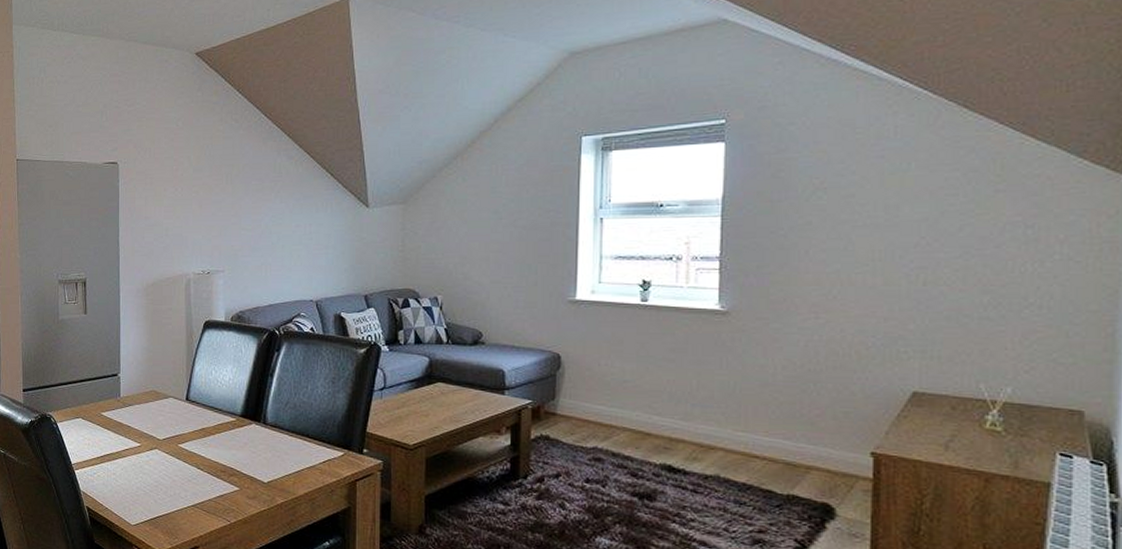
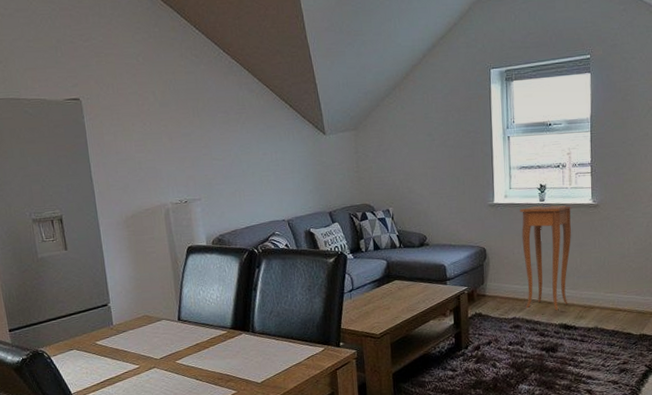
side table: none [611,306,689,446] -> present [519,205,572,311]

